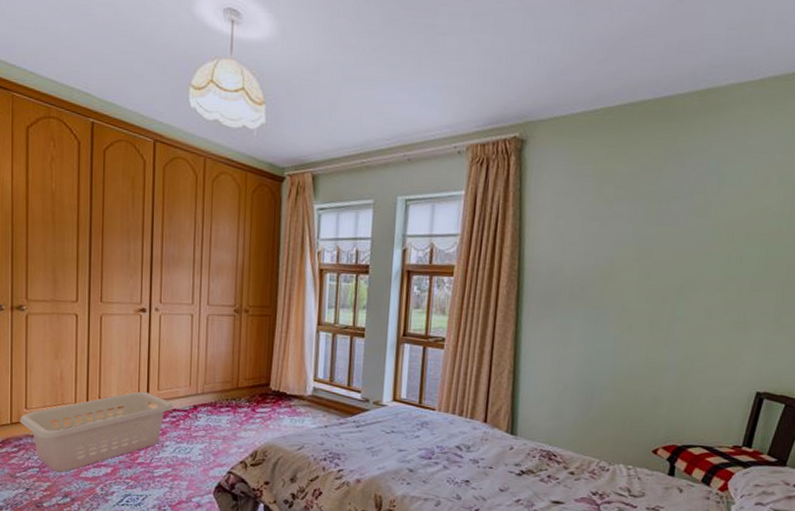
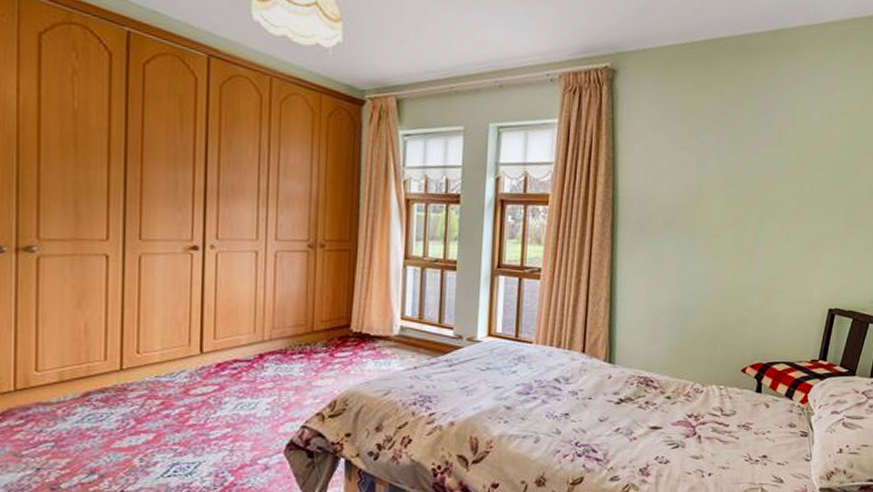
laundry basket: present [20,391,173,473] -> none [28,341,234,445]

